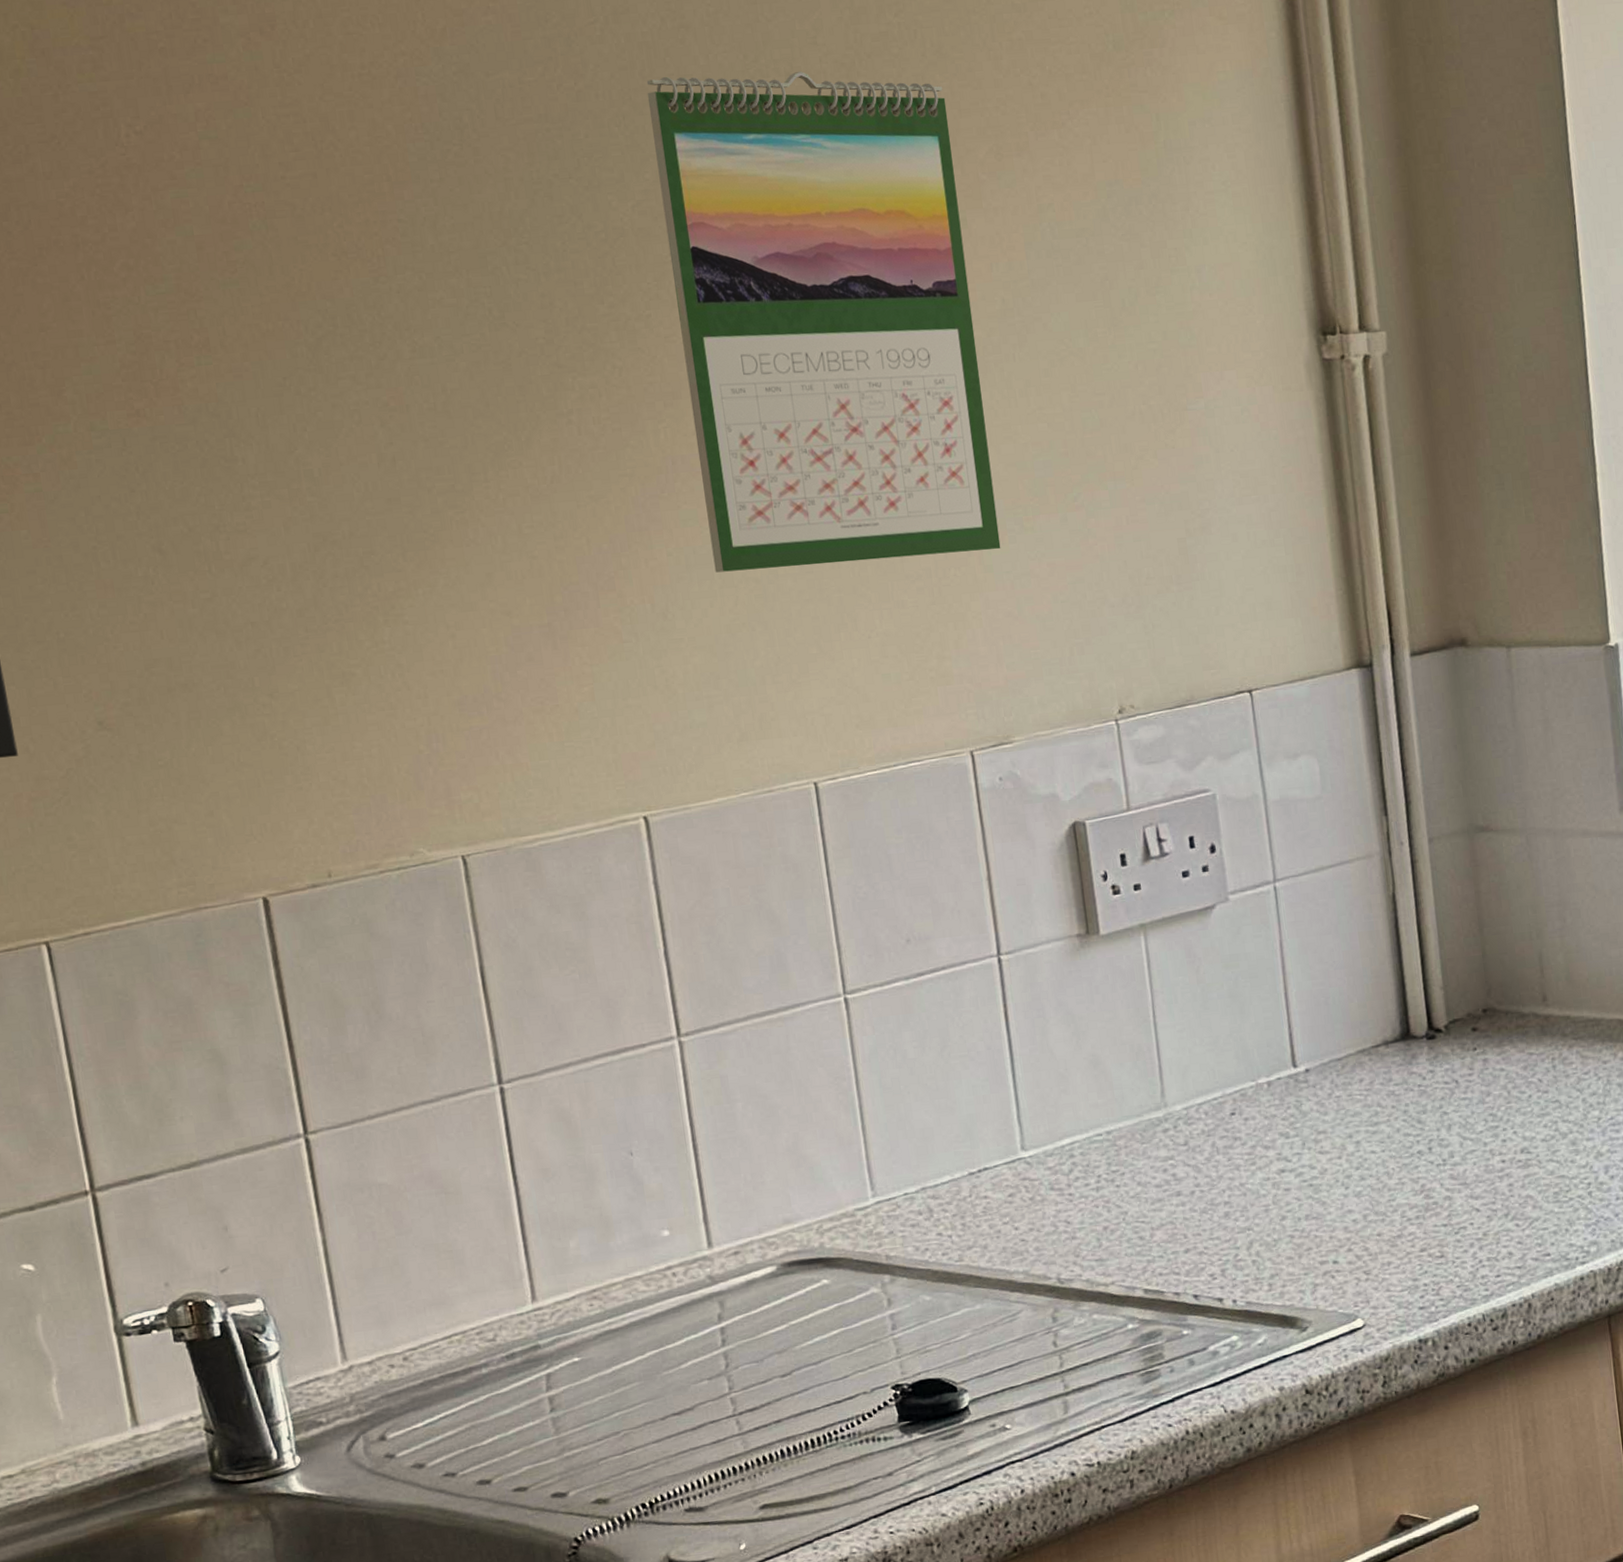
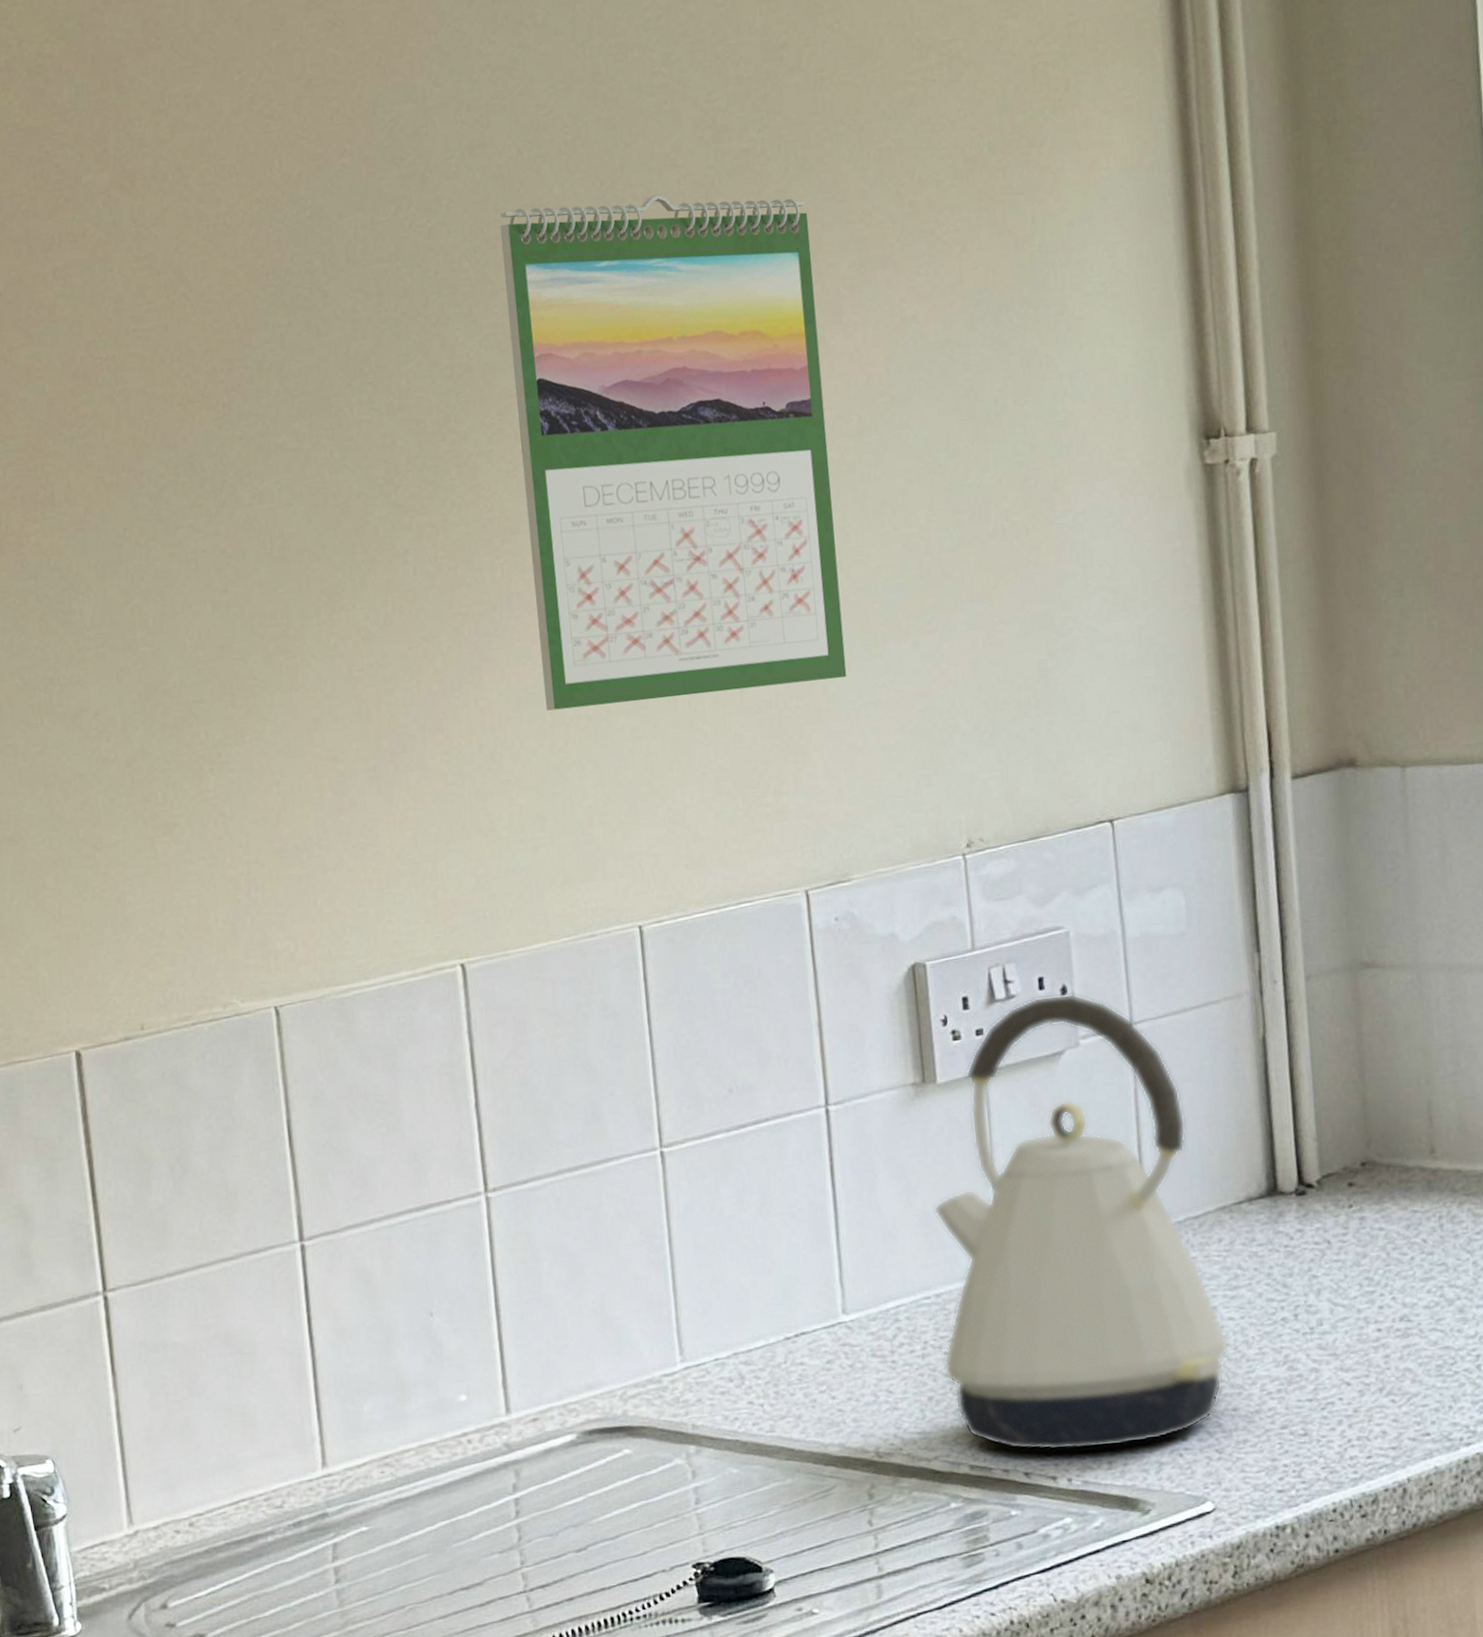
kettle: none [1102,852,1373,1275] -> present [934,993,1230,1451]

